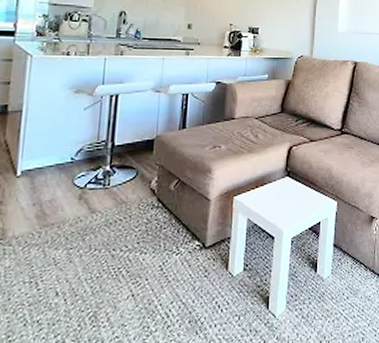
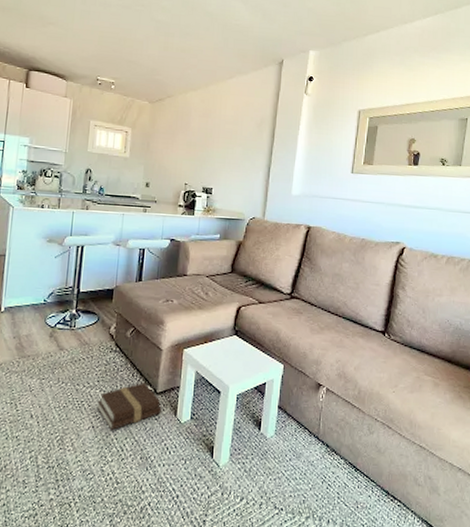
book: none [137,238,212,296] -> present [97,382,162,430]

